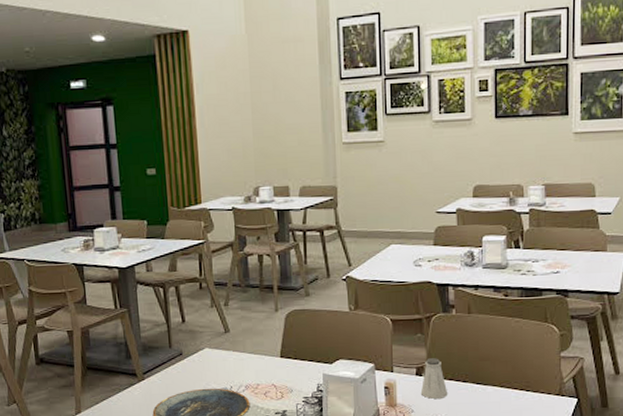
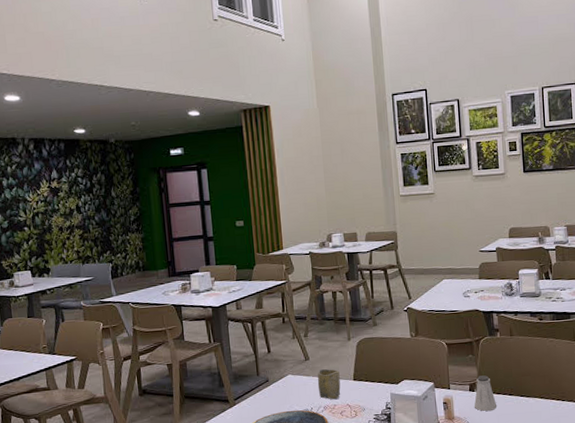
cup: none [238,343,265,379] -> present [317,369,341,400]

